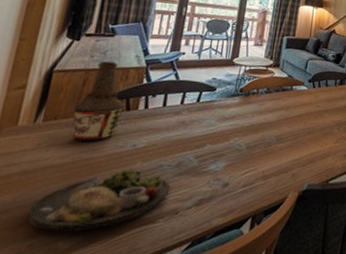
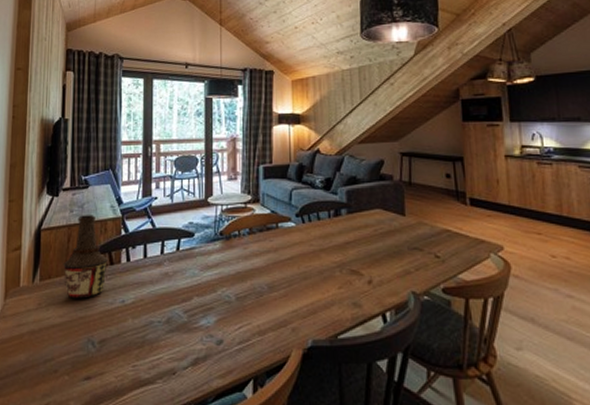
dinner plate: present [27,168,171,232] -> none [41,326,164,392]

